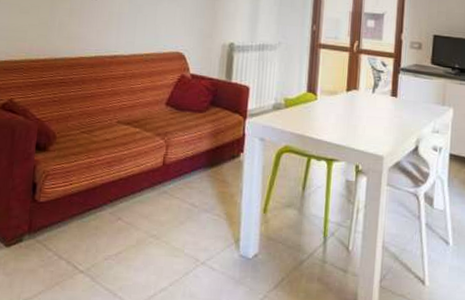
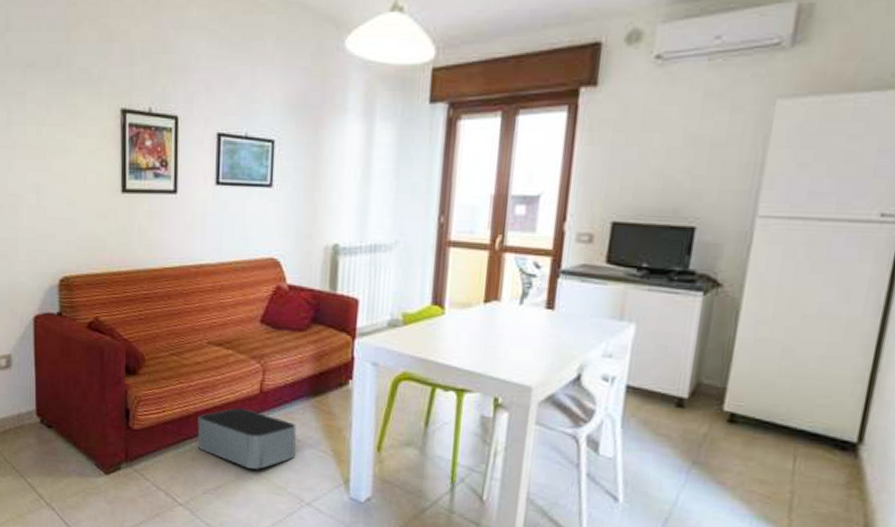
storage bin: none [102,179,194,234] -> present [197,408,296,470]

